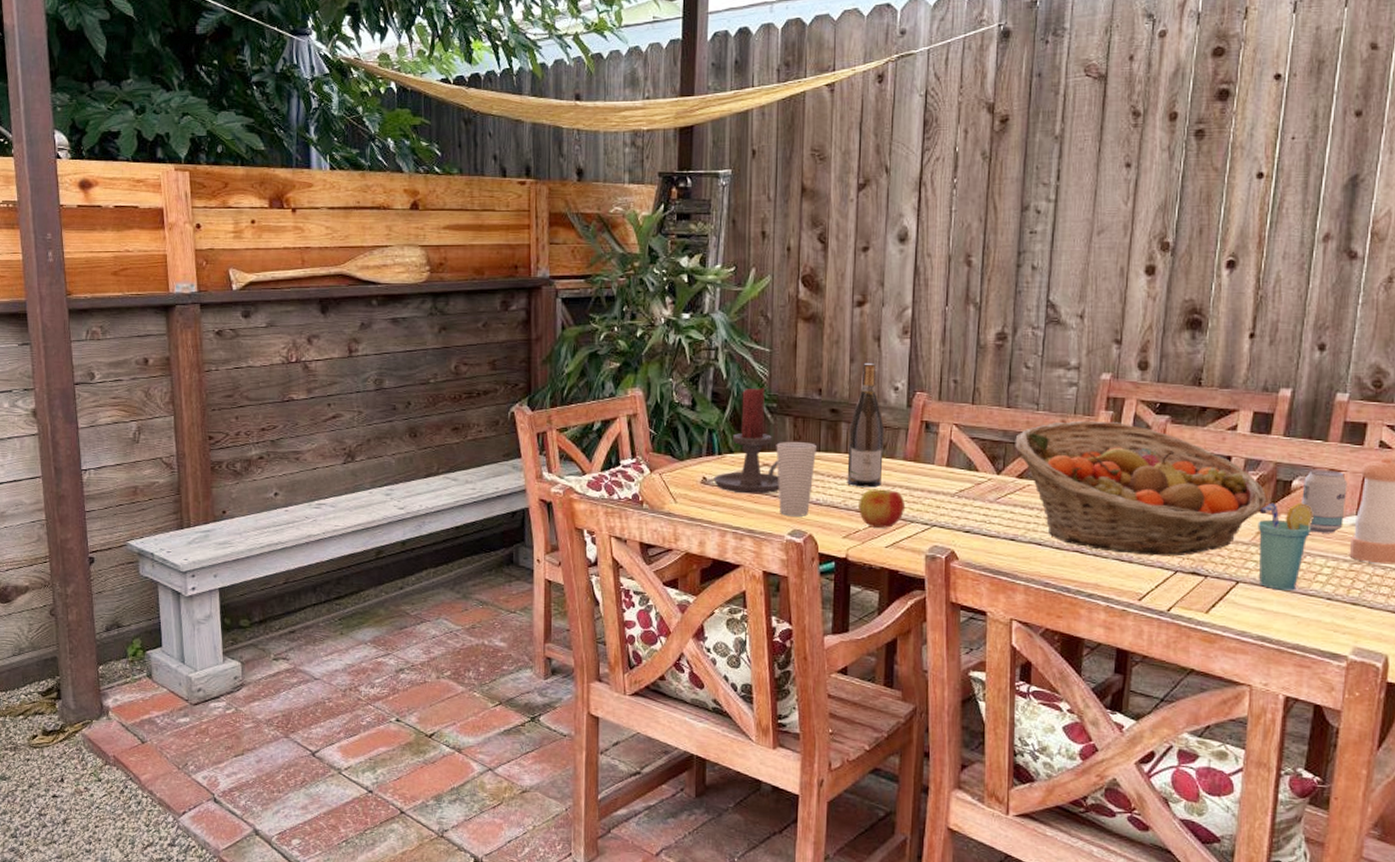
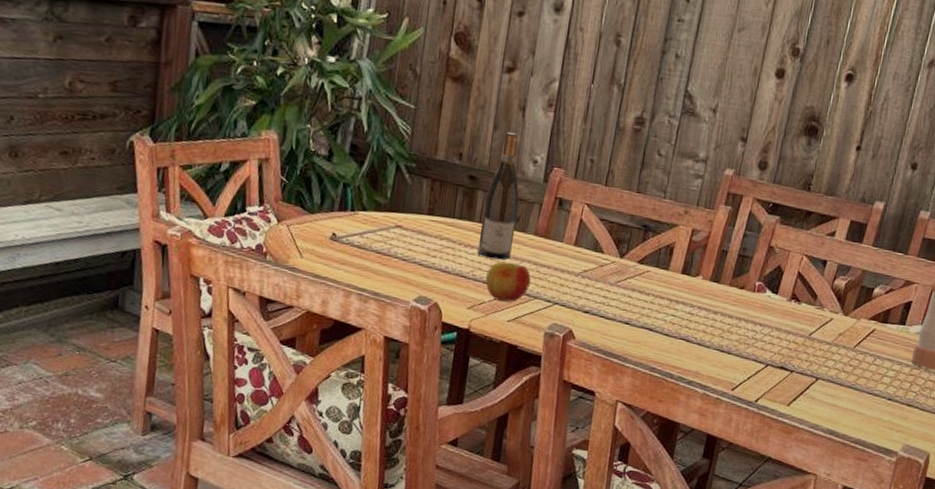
candle holder: present [714,388,780,494] -> none [343,144,411,257]
cup: present [776,441,816,516] -> none [407,204,451,283]
fruit basket: present [1015,420,1267,556] -> none [640,212,852,351]
cup: present [1257,502,1313,591] -> none [835,307,888,390]
beverage can: present [1302,470,1348,533] -> none [879,280,919,340]

